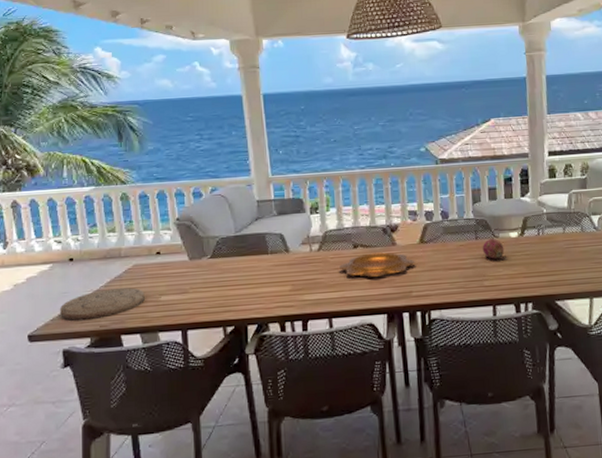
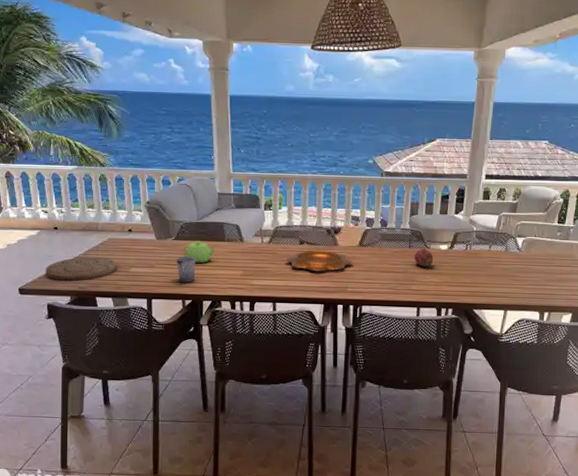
cup: none [214,275,237,306] -> present [176,256,196,282]
teapot: none [221,256,260,282] -> present [183,241,217,263]

